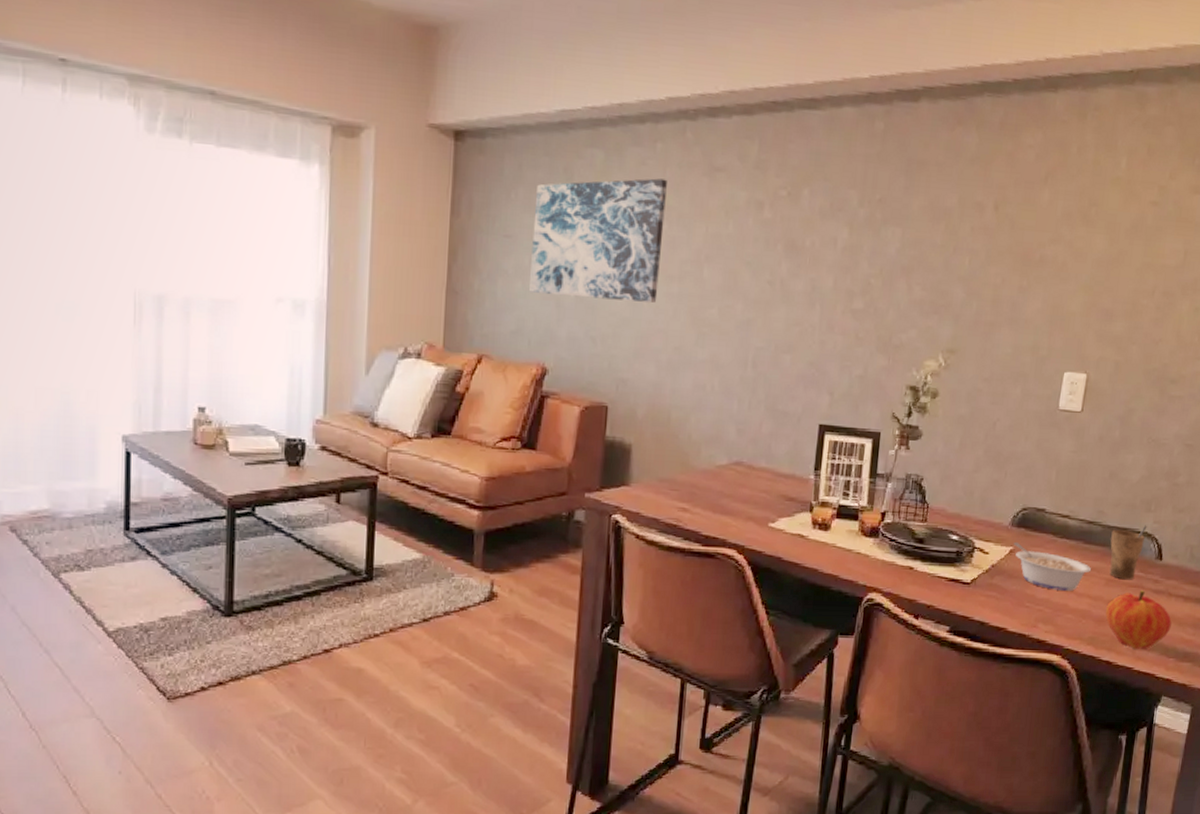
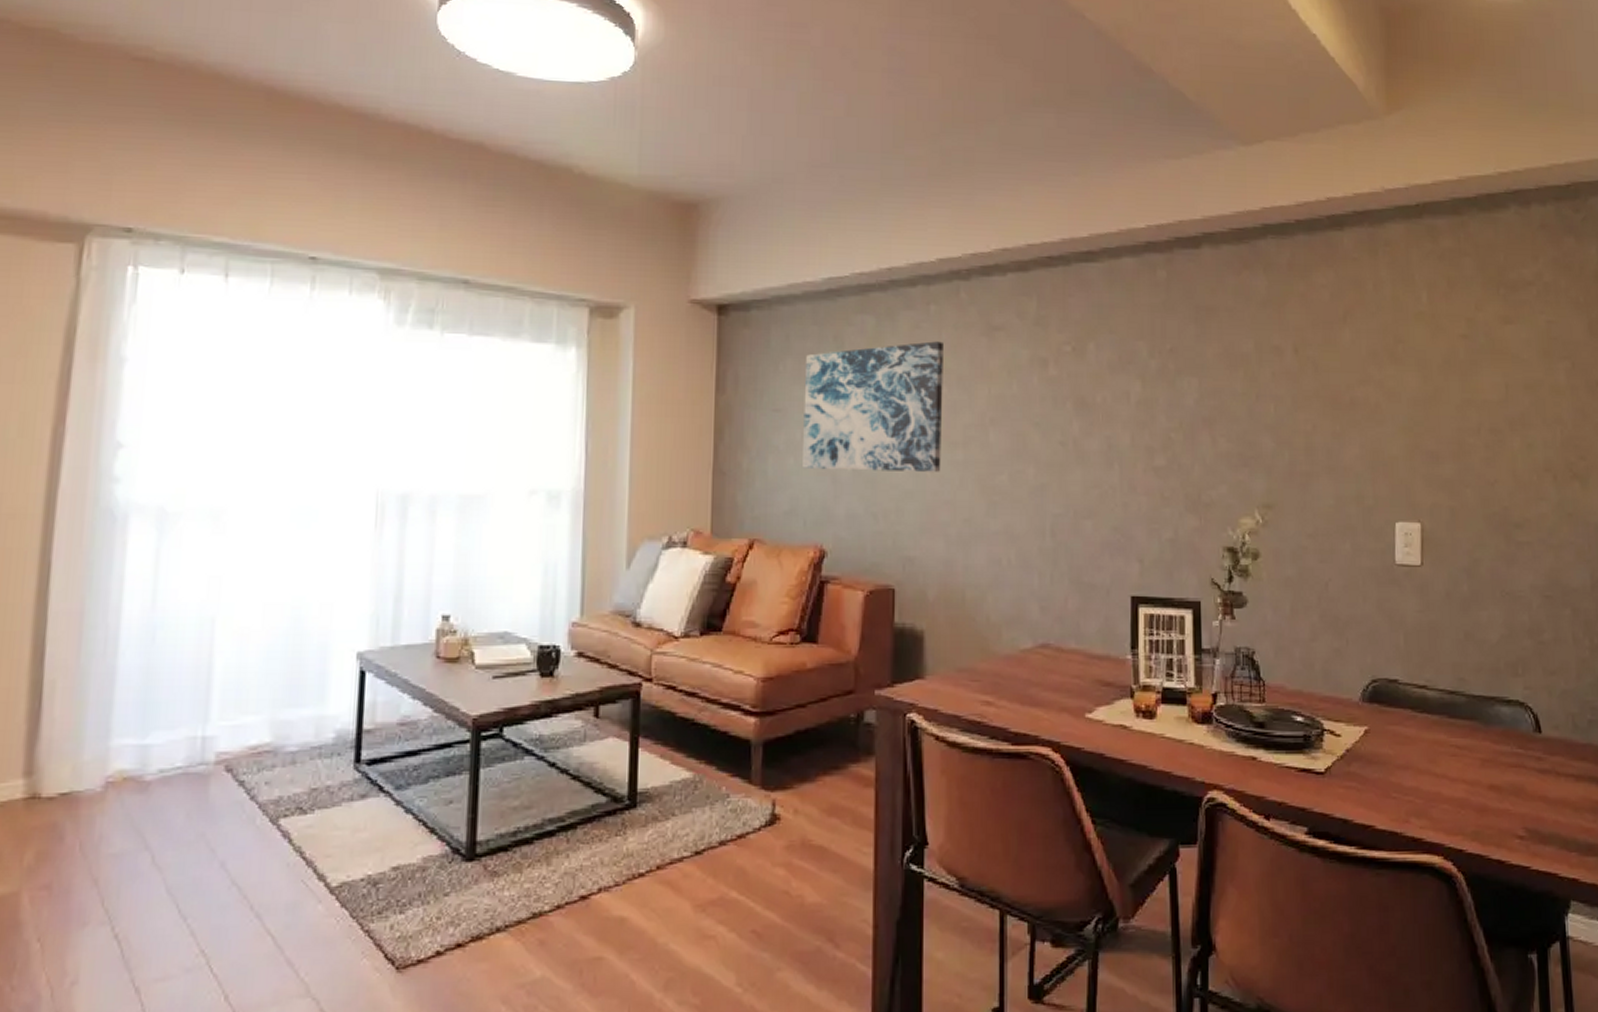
legume: present [1013,541,1092,591] -> none [1367,720,1462,776]
fruit: present [1105,591,1172,650] -> none [1486,771,1566,845]
cup: present [1109,525,1147,580] -> none [1478,692,1517,759]

